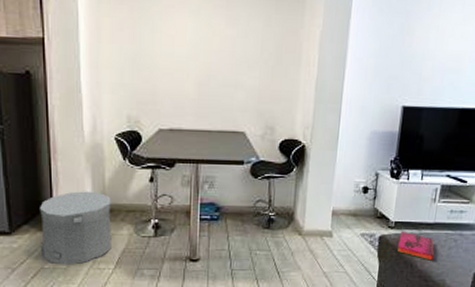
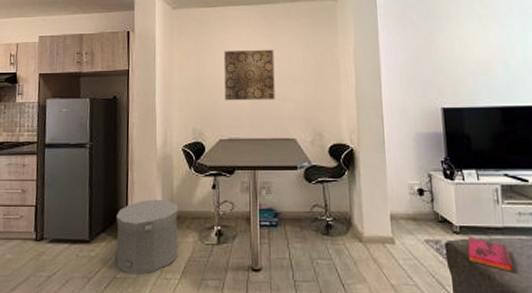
wall art: none [166,23,228,87] -> present [224,49,275,101]

